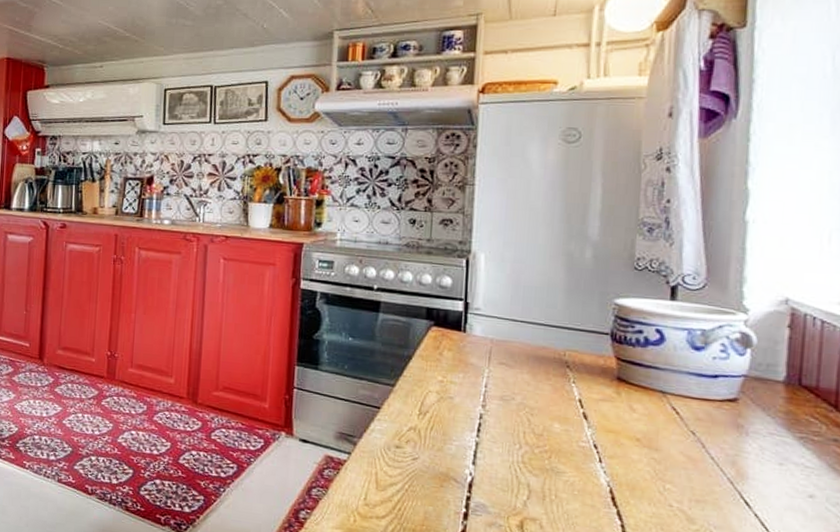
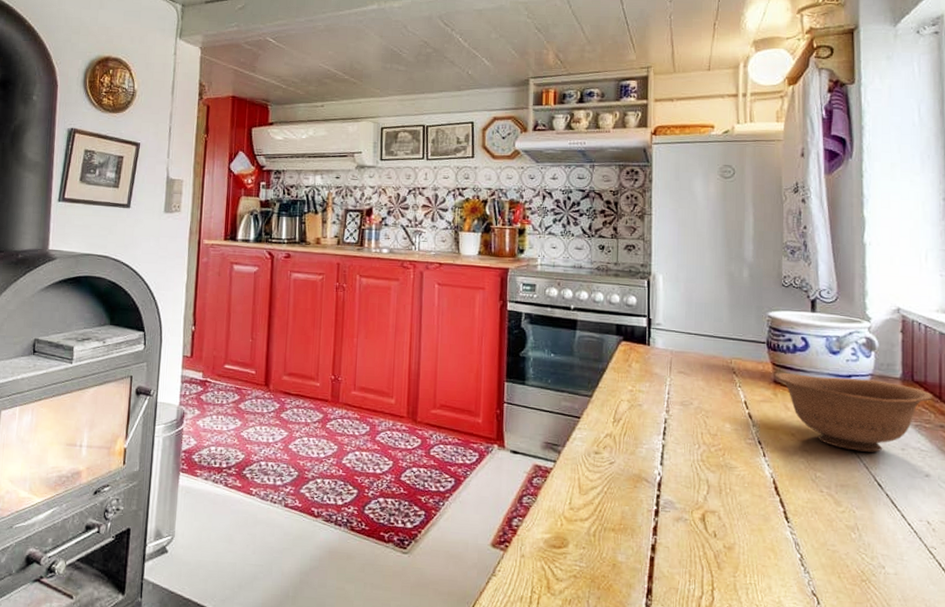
bowl: none [617,368,825,466] -> present [773,372,932,452]

